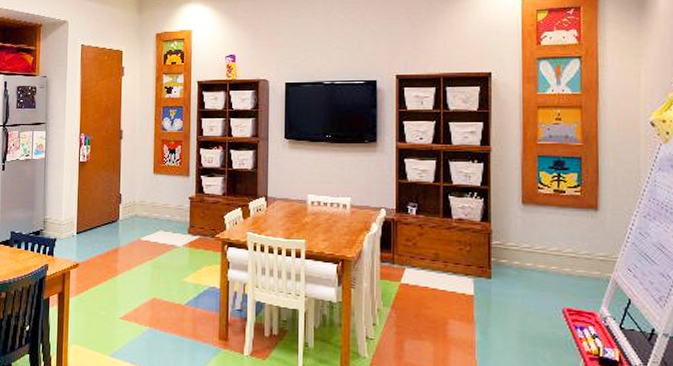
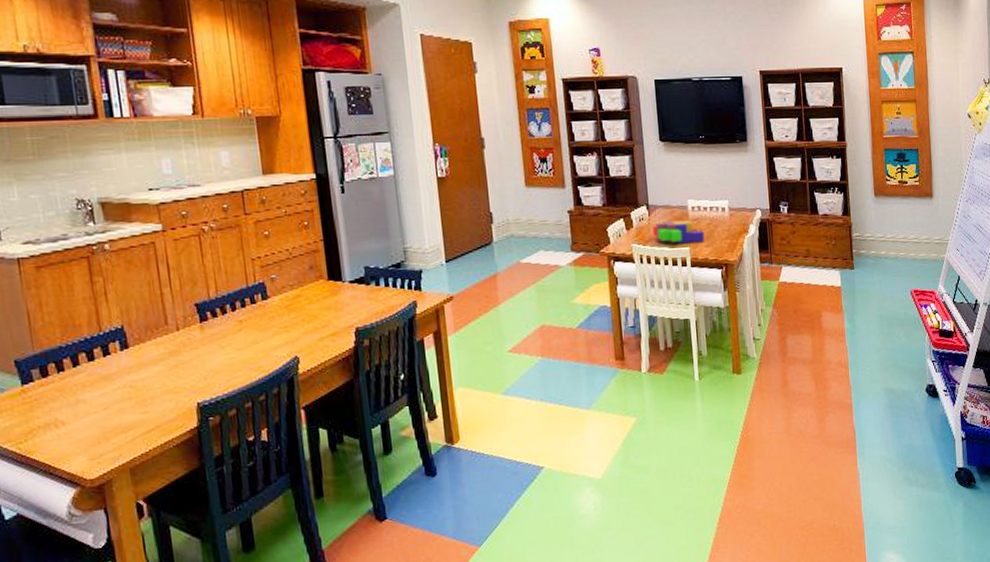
toy blocks: none [269,212,322,236] -> present [652,219,704,244]

